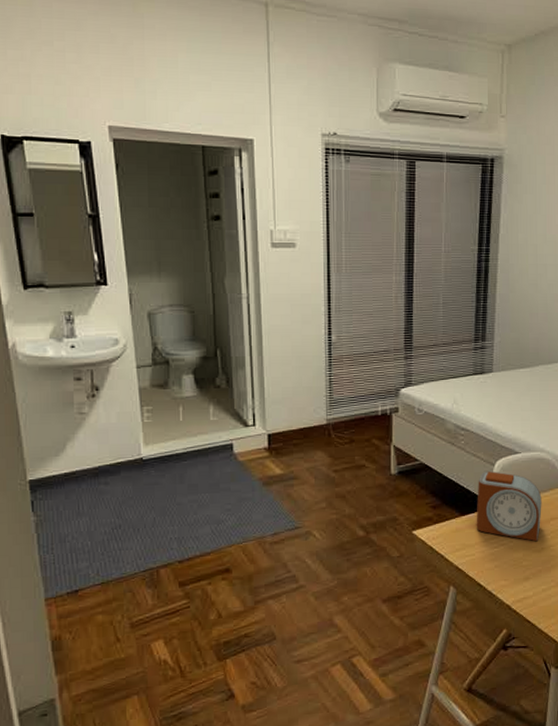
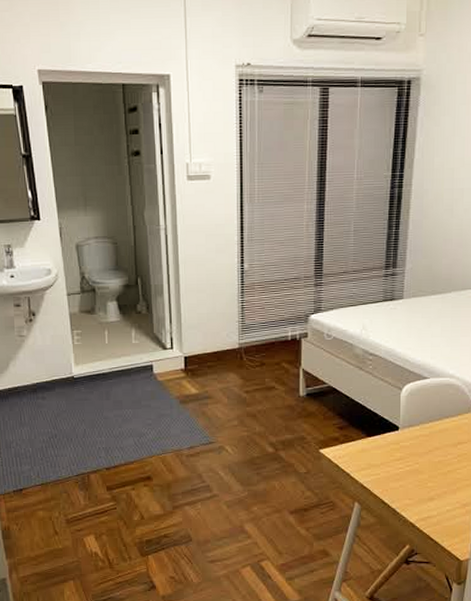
alarm clock: present [476,471,542,542] -> none [382,395,450,465]

